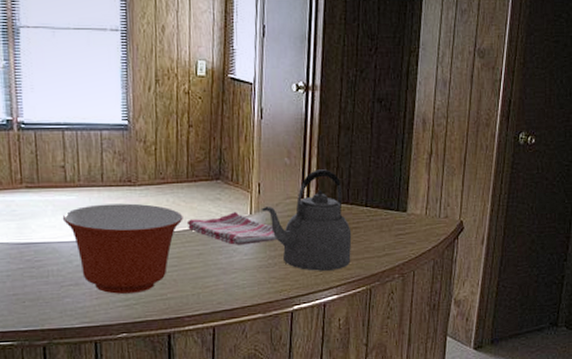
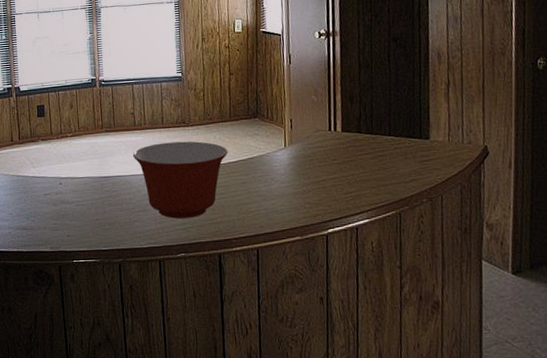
dish towel: present [186,212,277,245] -> none [231,145,310,175]
kettle: present [261,169,352,271] -> none [294,104,379,197]

